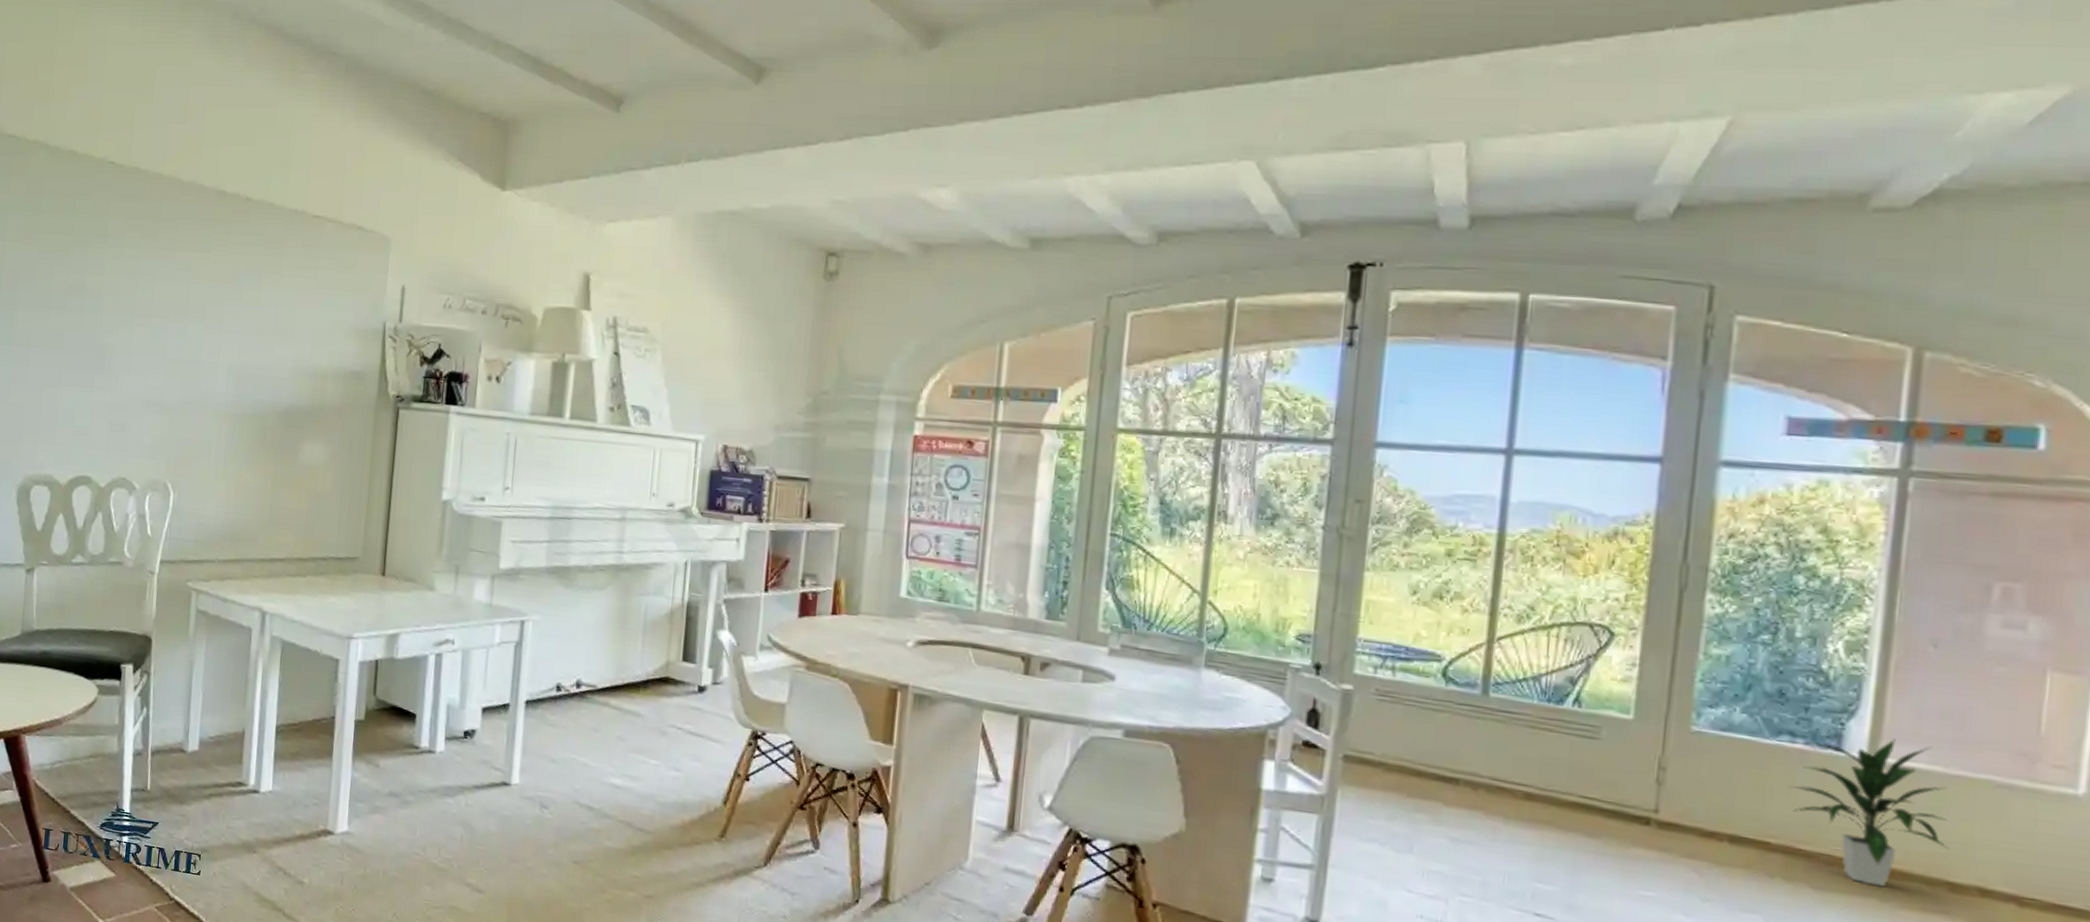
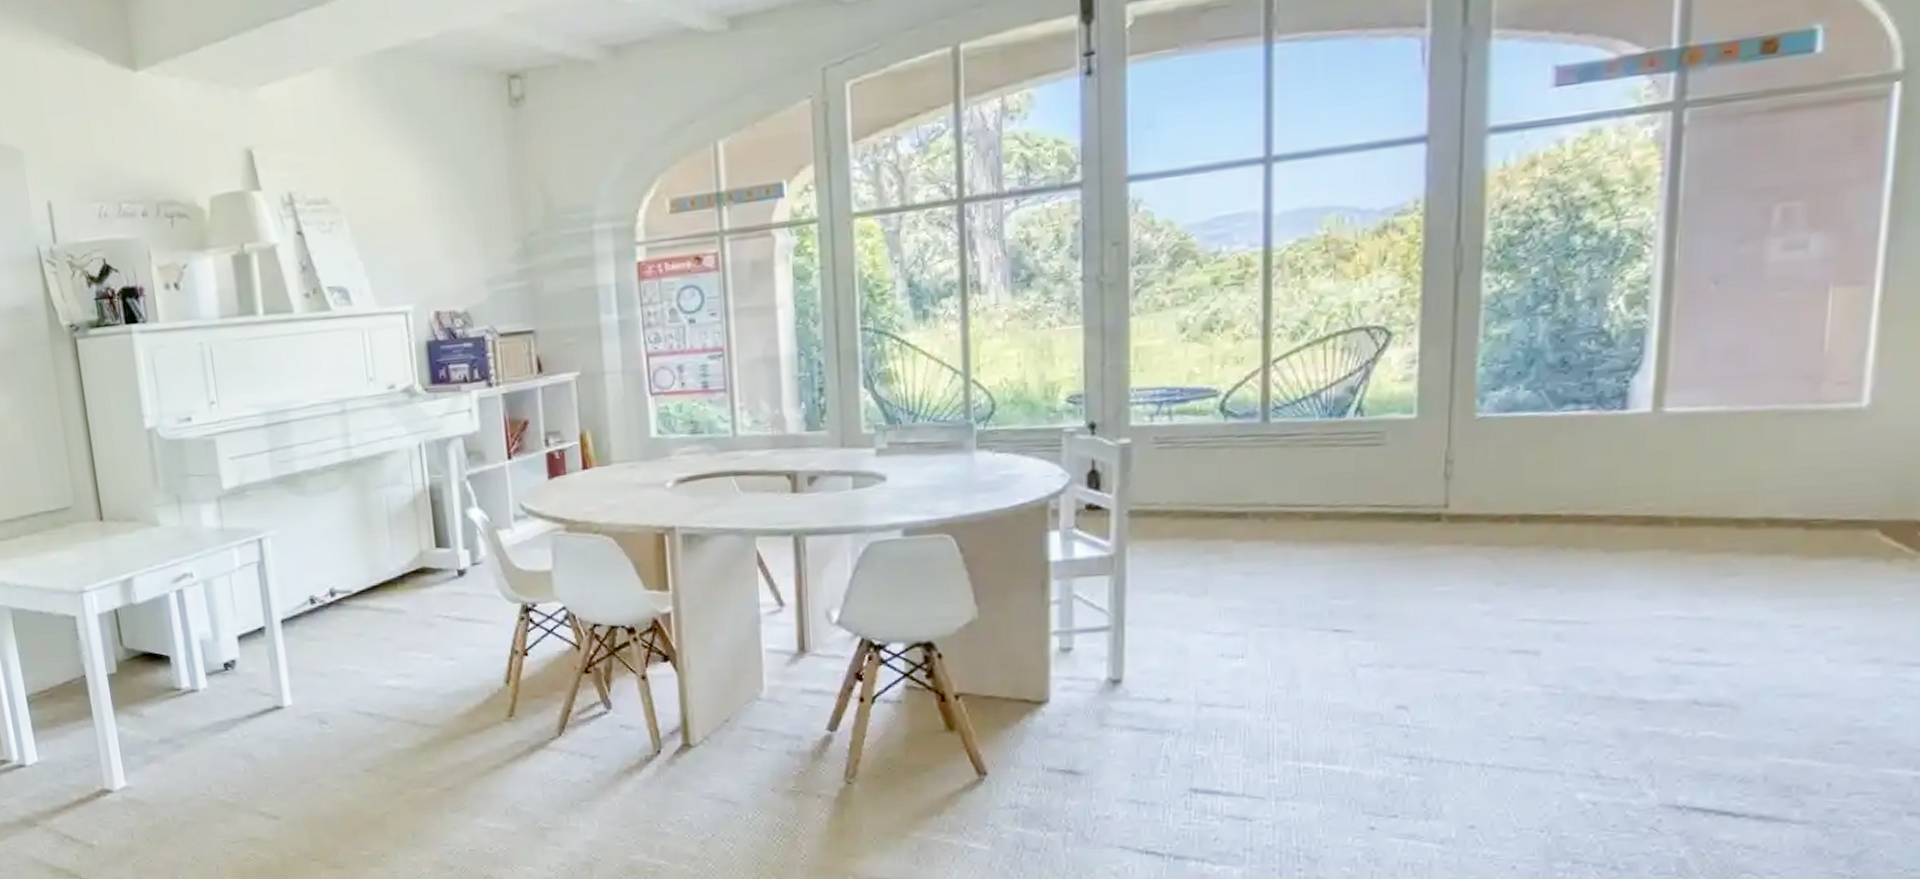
indoor plant: present [1788,738,1949,887] -> none [1575,386,1737,537]

